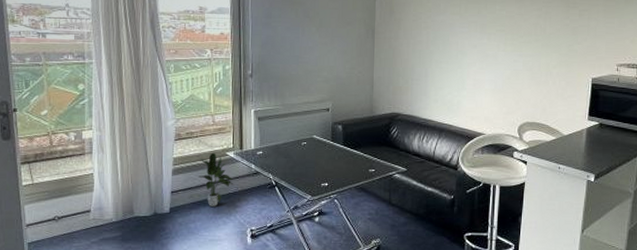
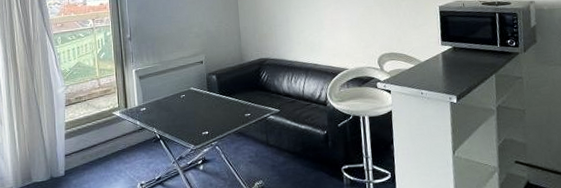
potted plant: present [198,153,235,206] -> none [89,114,123,165]

